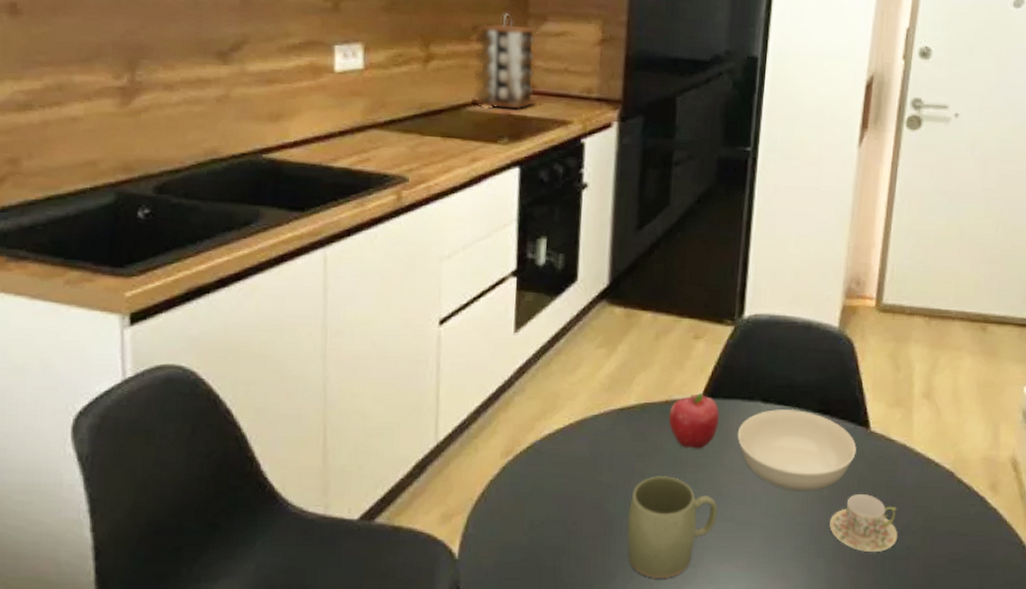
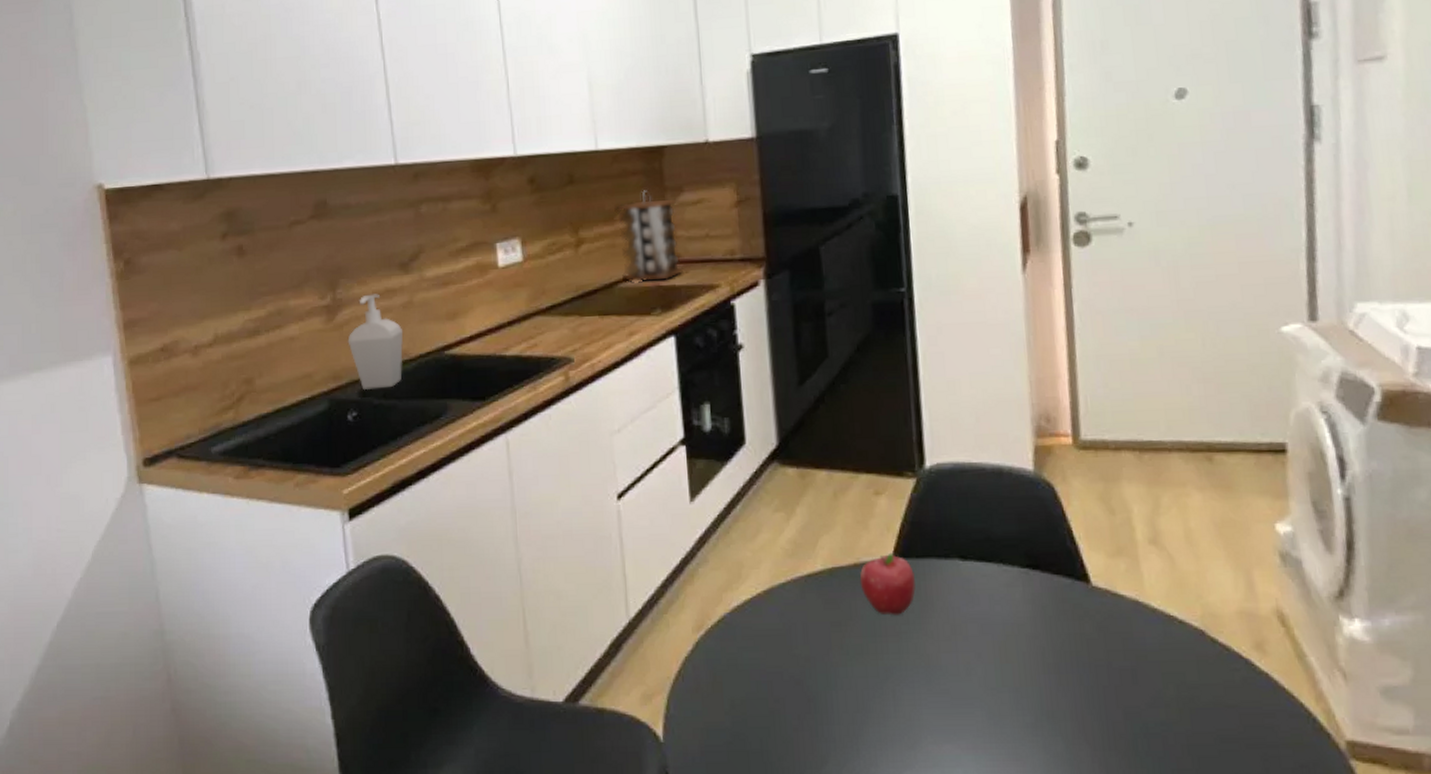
soap bottle: none [145,80,215,187] -> present [347,294,404,391]
mug: present [626,476,718,578] -> none [830,646,930,762]
bowl: present [737,409,857,491] -> none [937,566,1079,659]
teacup: present [829,494,899,553] -> none [1061,660,1149,730]

